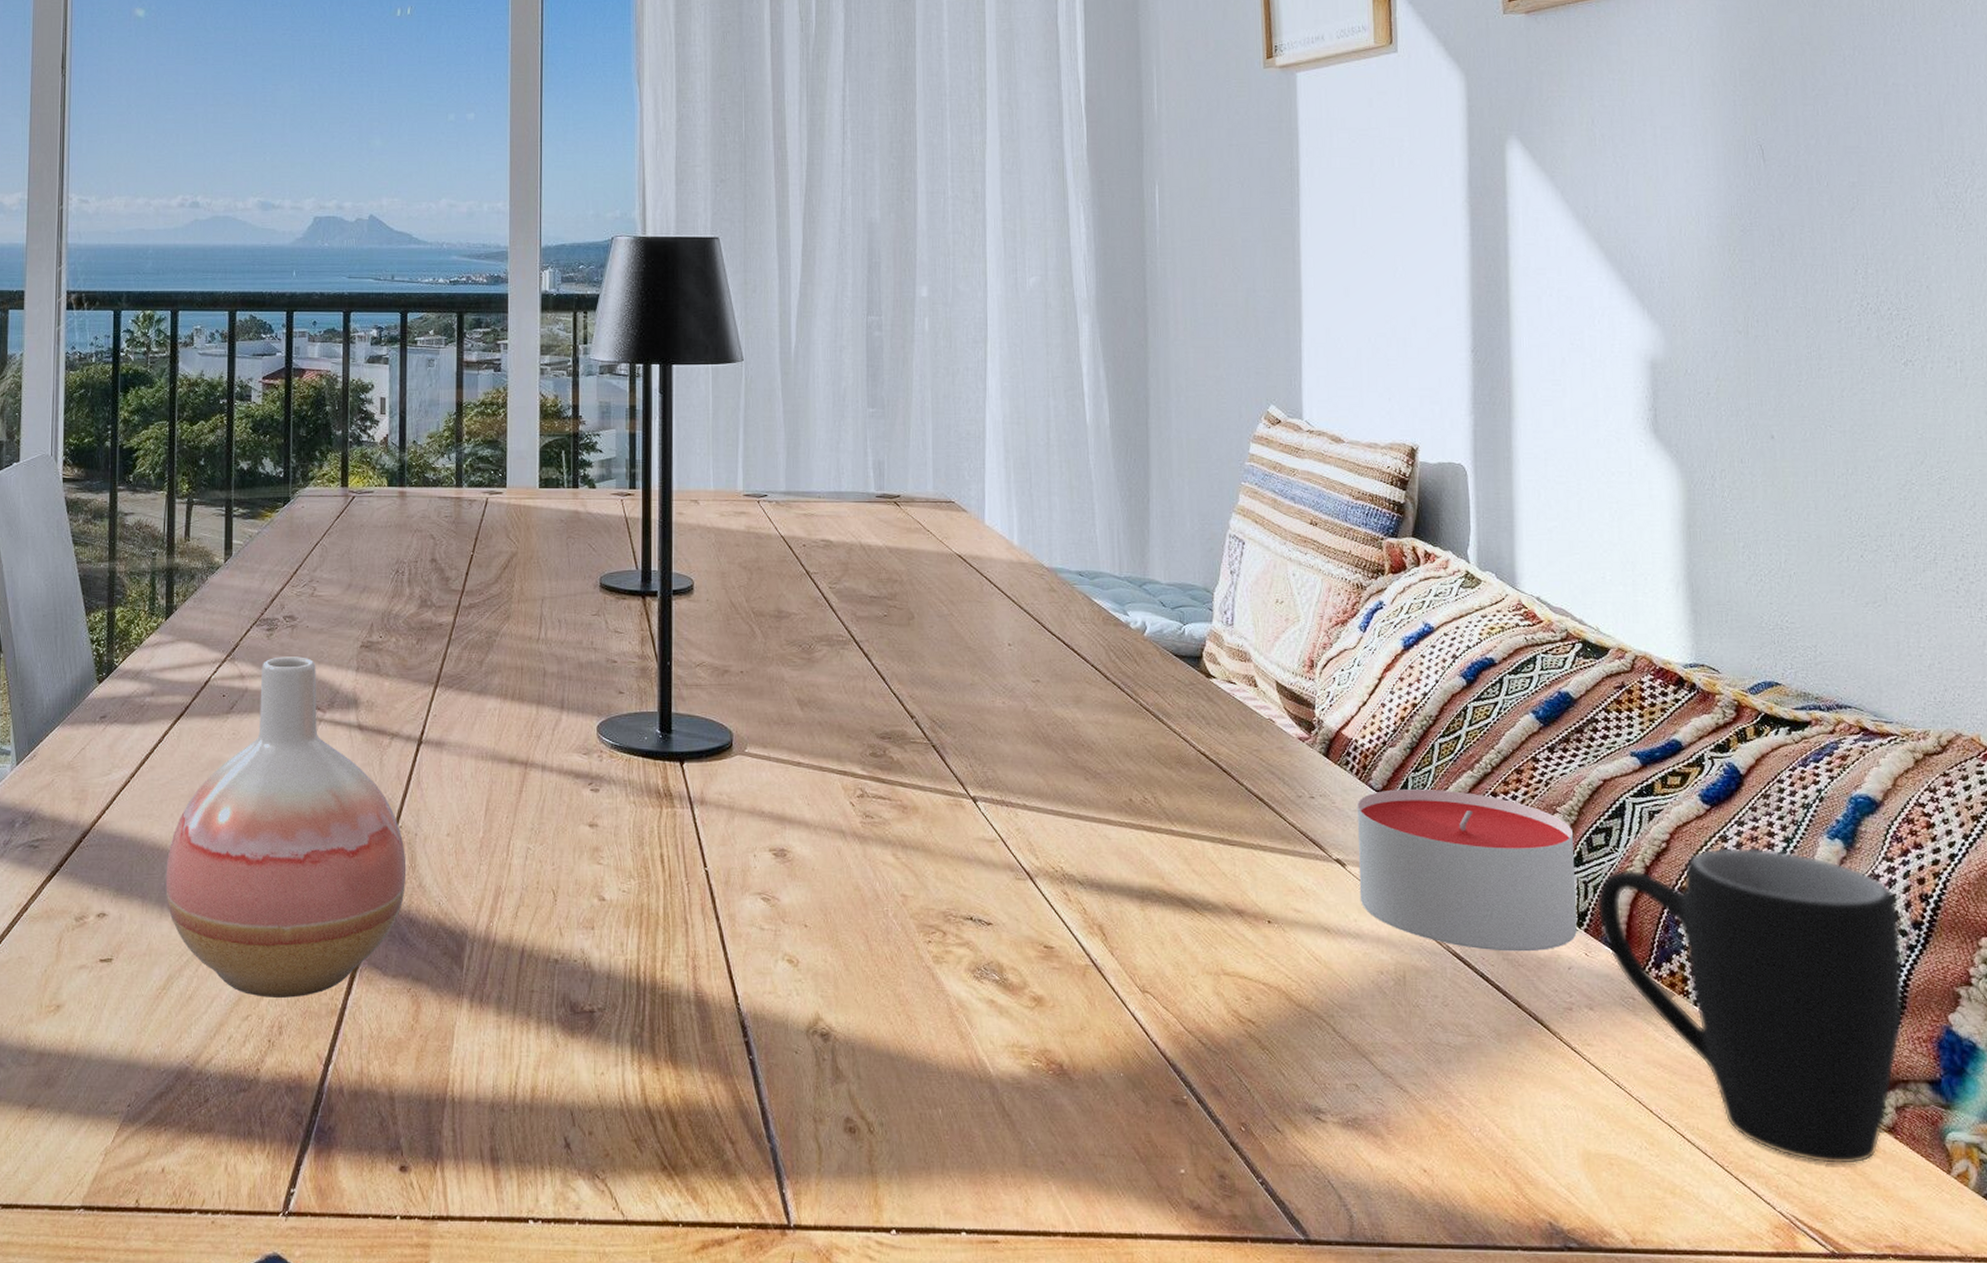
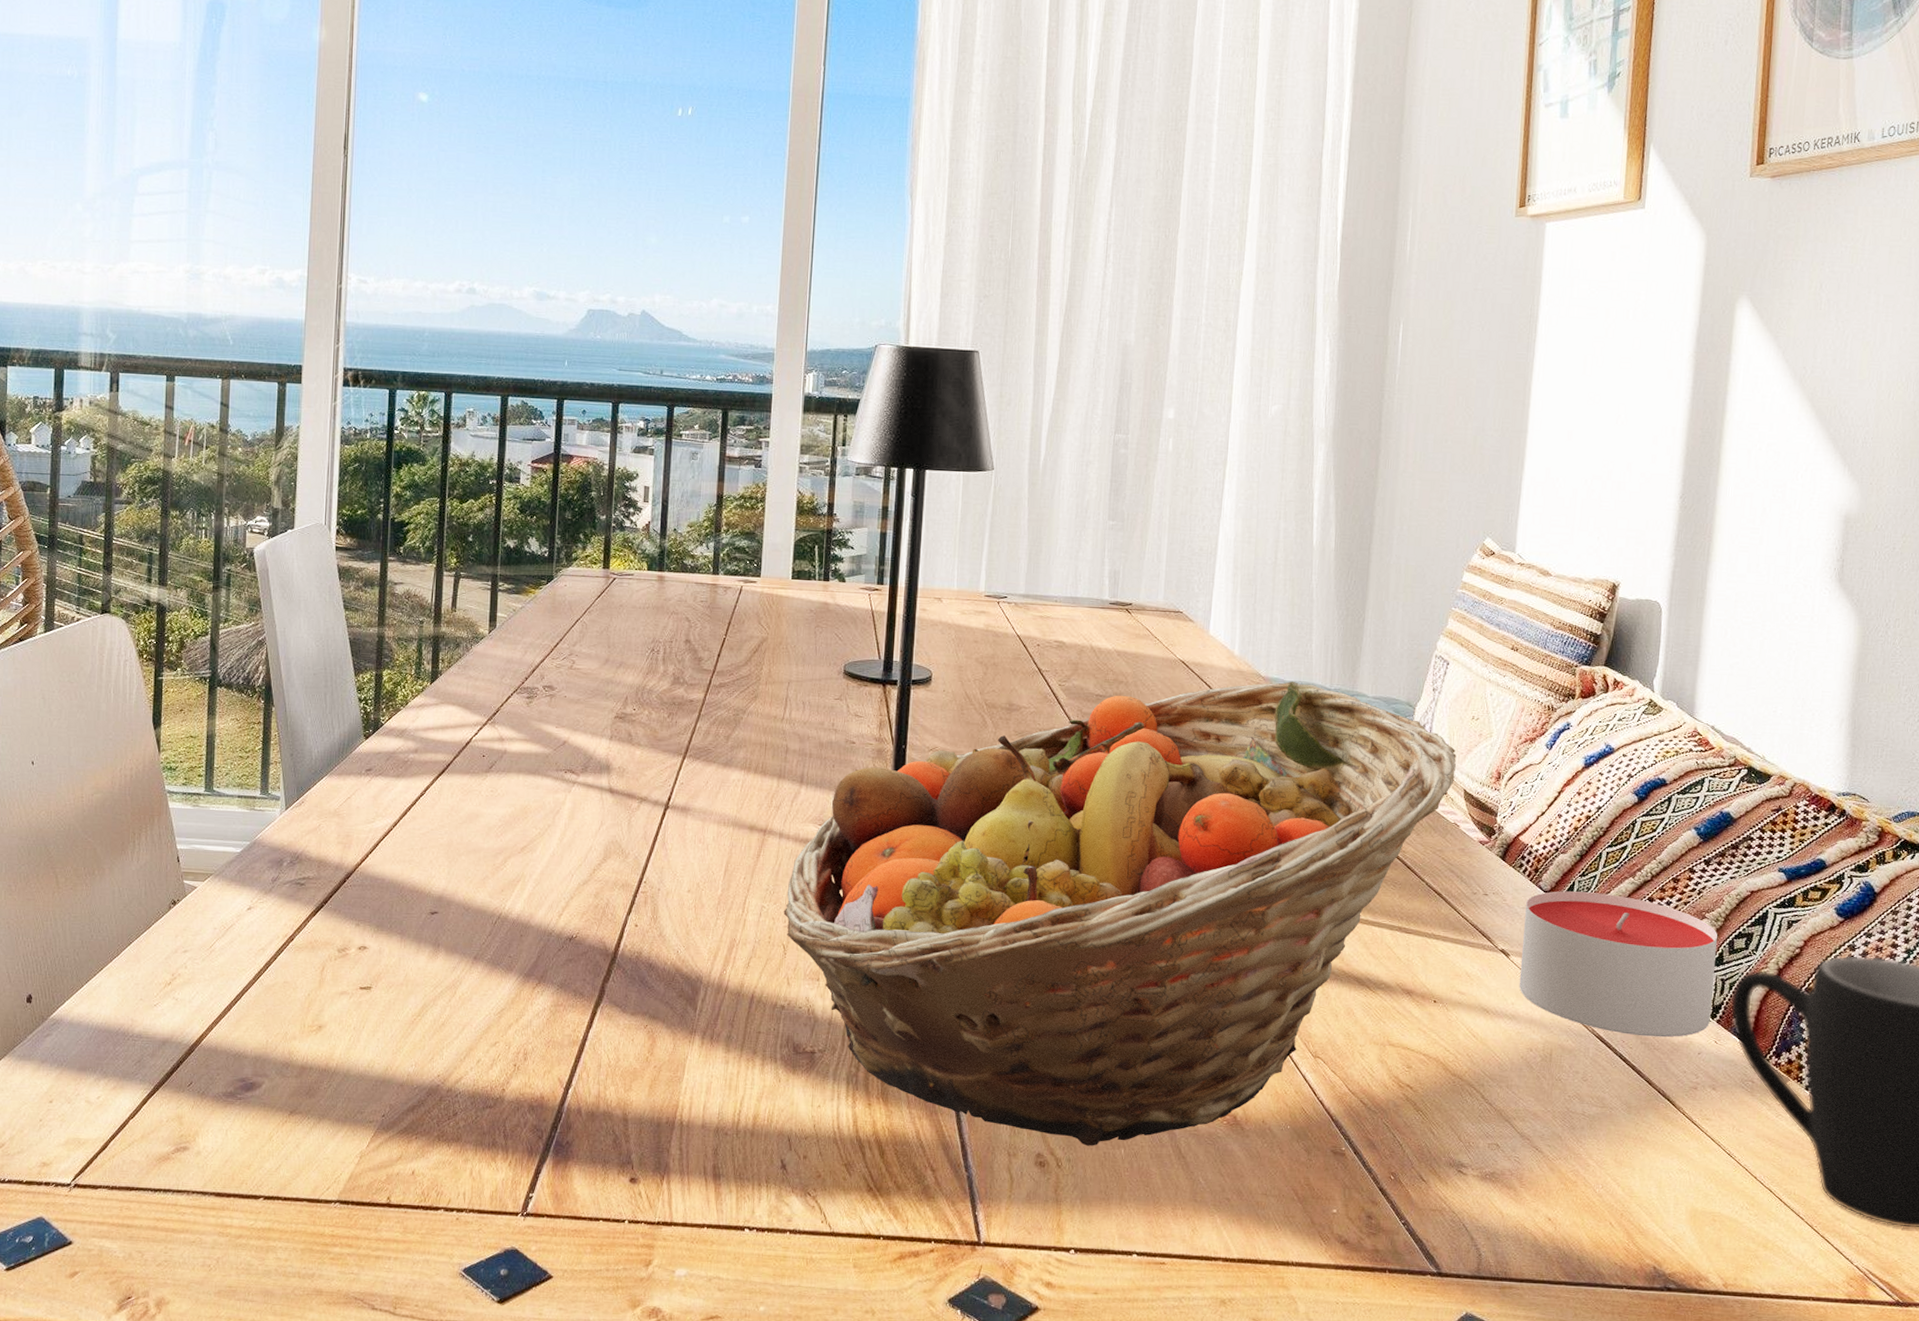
vase: present [166,656,407,998] -> none [423,723,649,1029]
fruit basket: none [551,570,1264,1107] -> present [783,681,1456,1146]

